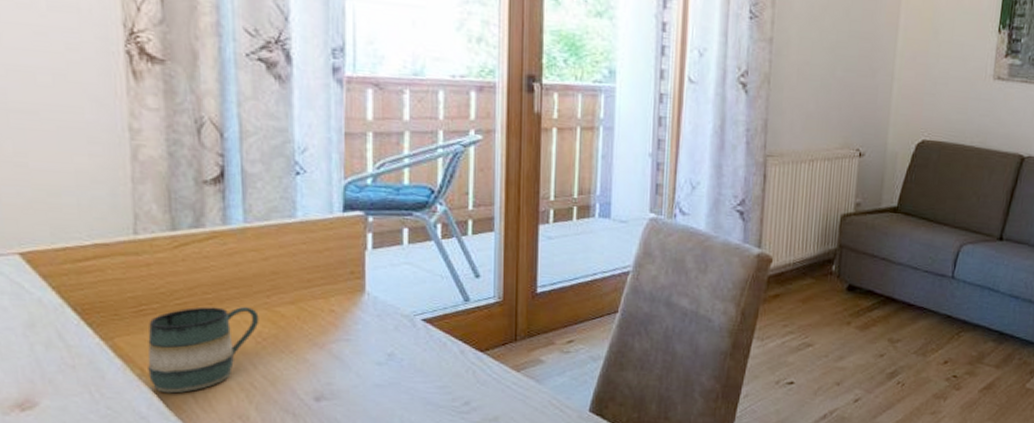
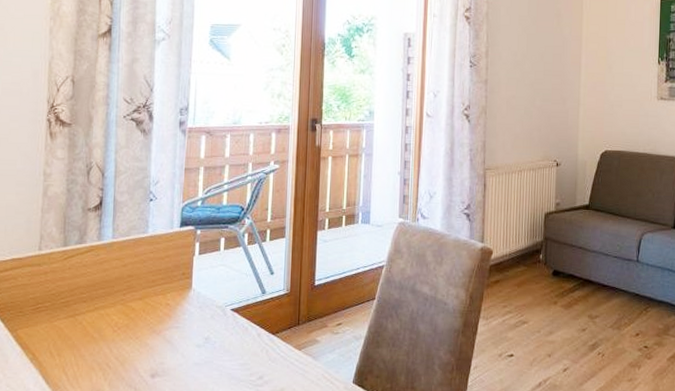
mug: present [147,306,259,394] -> none [37,303,117,373]

